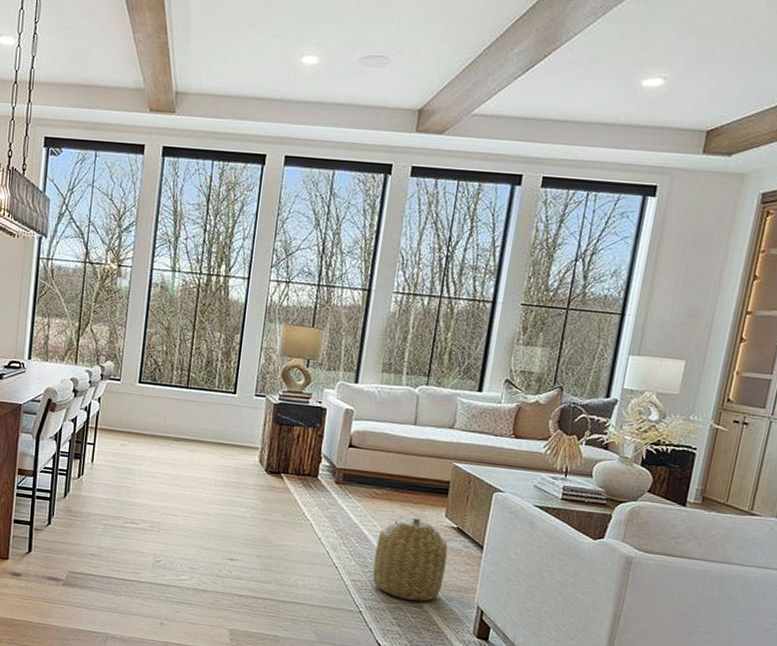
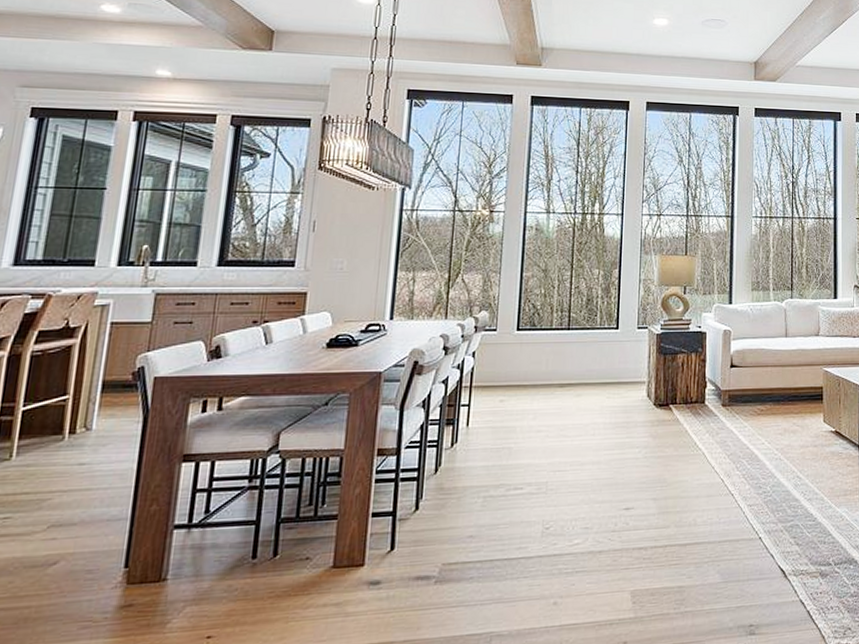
basket: present [372,517,448,602] -> none [767,428,831,516]

